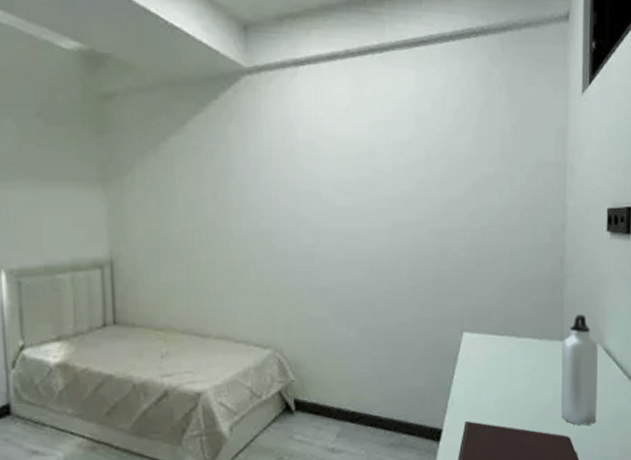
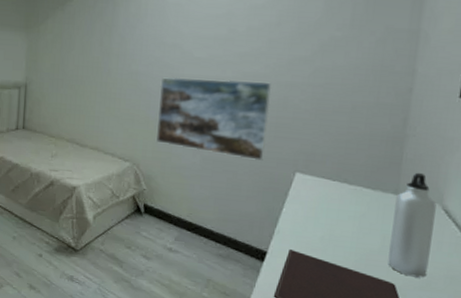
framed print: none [298,231,429,325] -> present [156,77,272,161]

